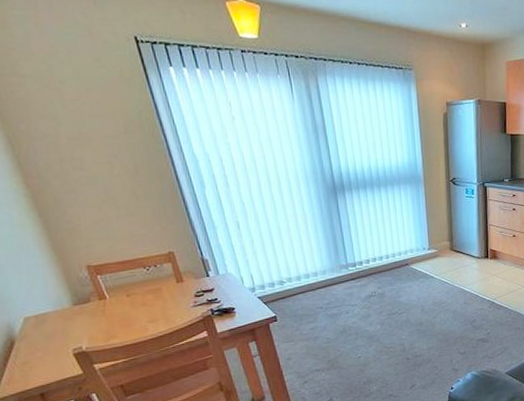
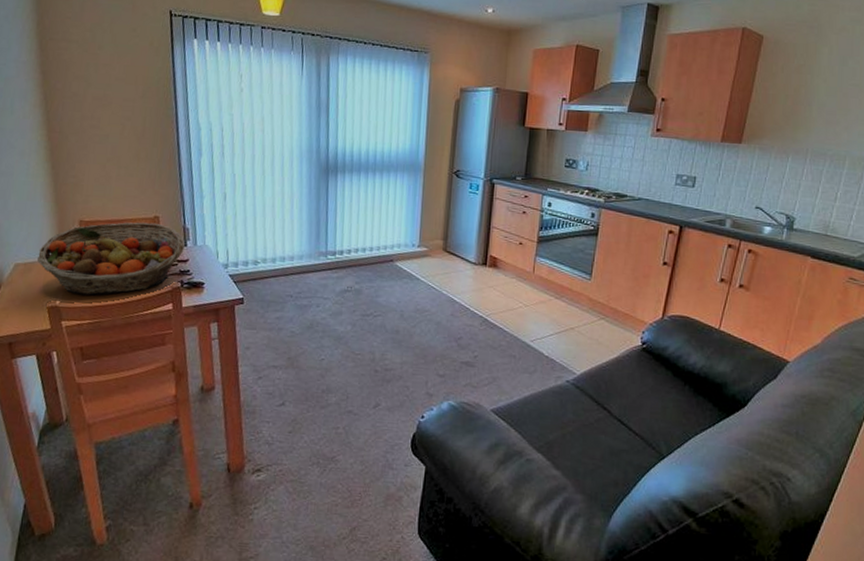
fruit basket: none [48,258,207,338] -> present [37,222,185,296]

